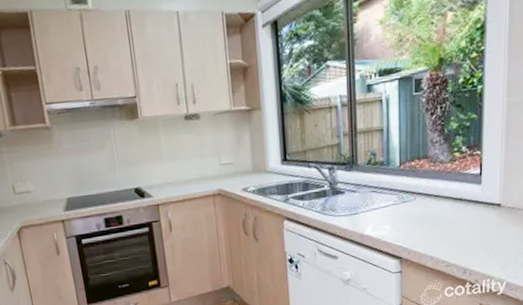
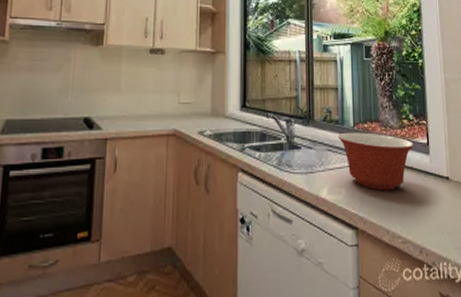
mixing bowl: none [383,170,466,223] -> present [338,132,415,191]

